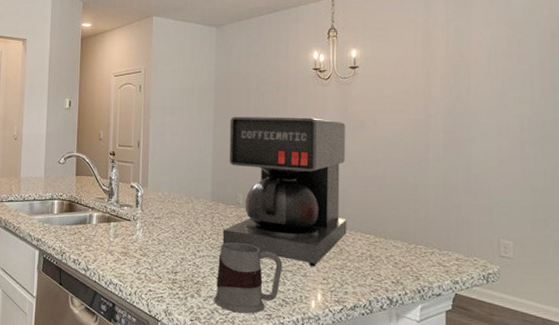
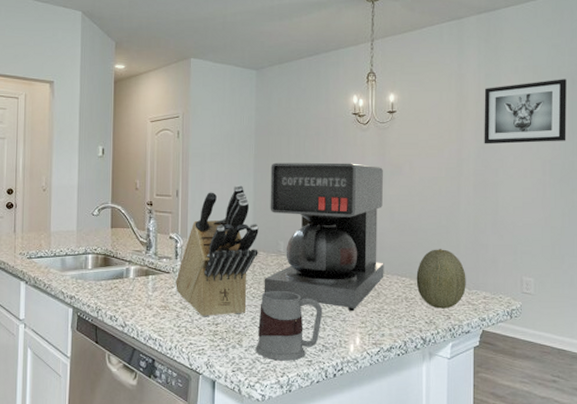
knife block: none [136,137,218,265] -> present [175,184,259,317]
fruit: none [381,206,436,269] -> present [416,249,466,309]
wall art: none [453,33,547,101] -> present [484,79,567,144]

